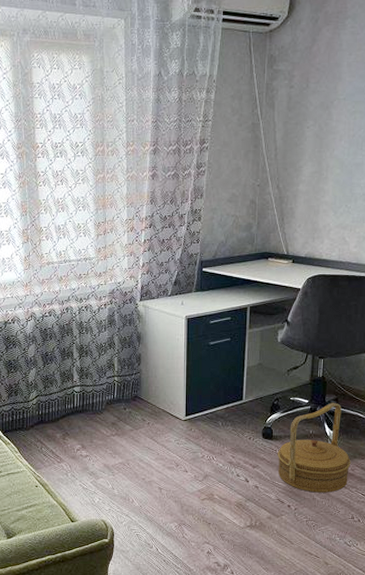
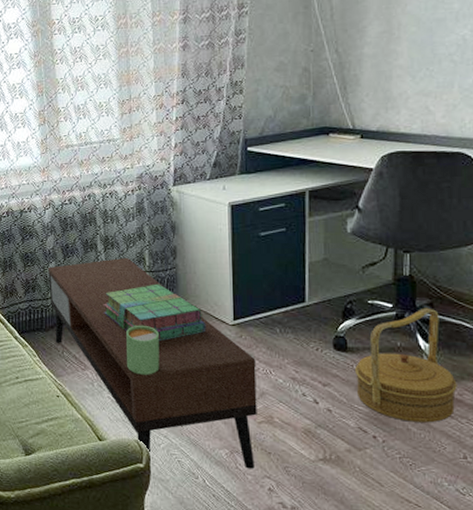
coffee table: none [28,364,202,537] -> present [47,257,257,469]
stack of books: none [77,386,164,436] -> present [103,284,207,342]
mug: none [97,422,125,465] -> present [126,325,160,375]

